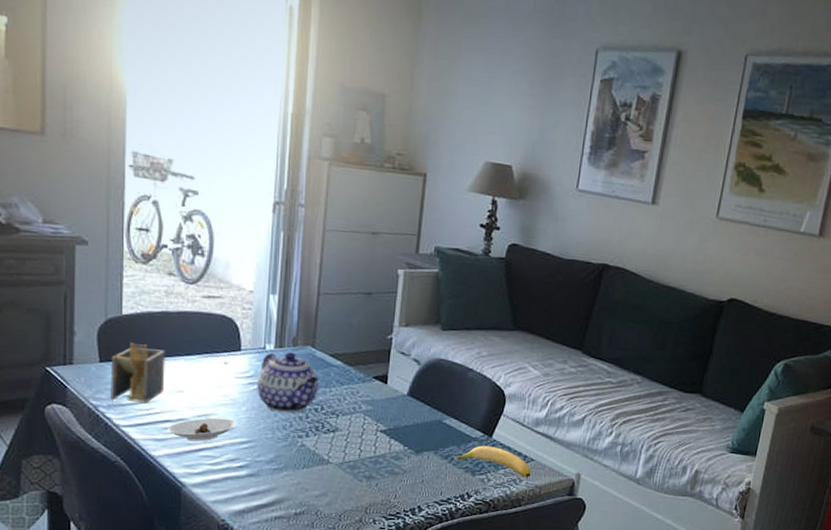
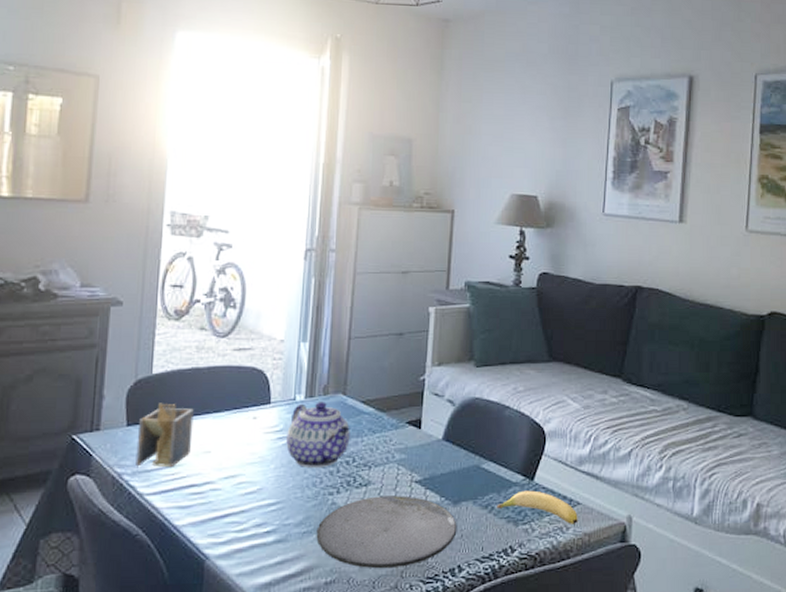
saucer: present [168,417,238,442] -> none [193,478,266,506]
plate: none [286,441,419,505] -> present [316,495,457,569]

